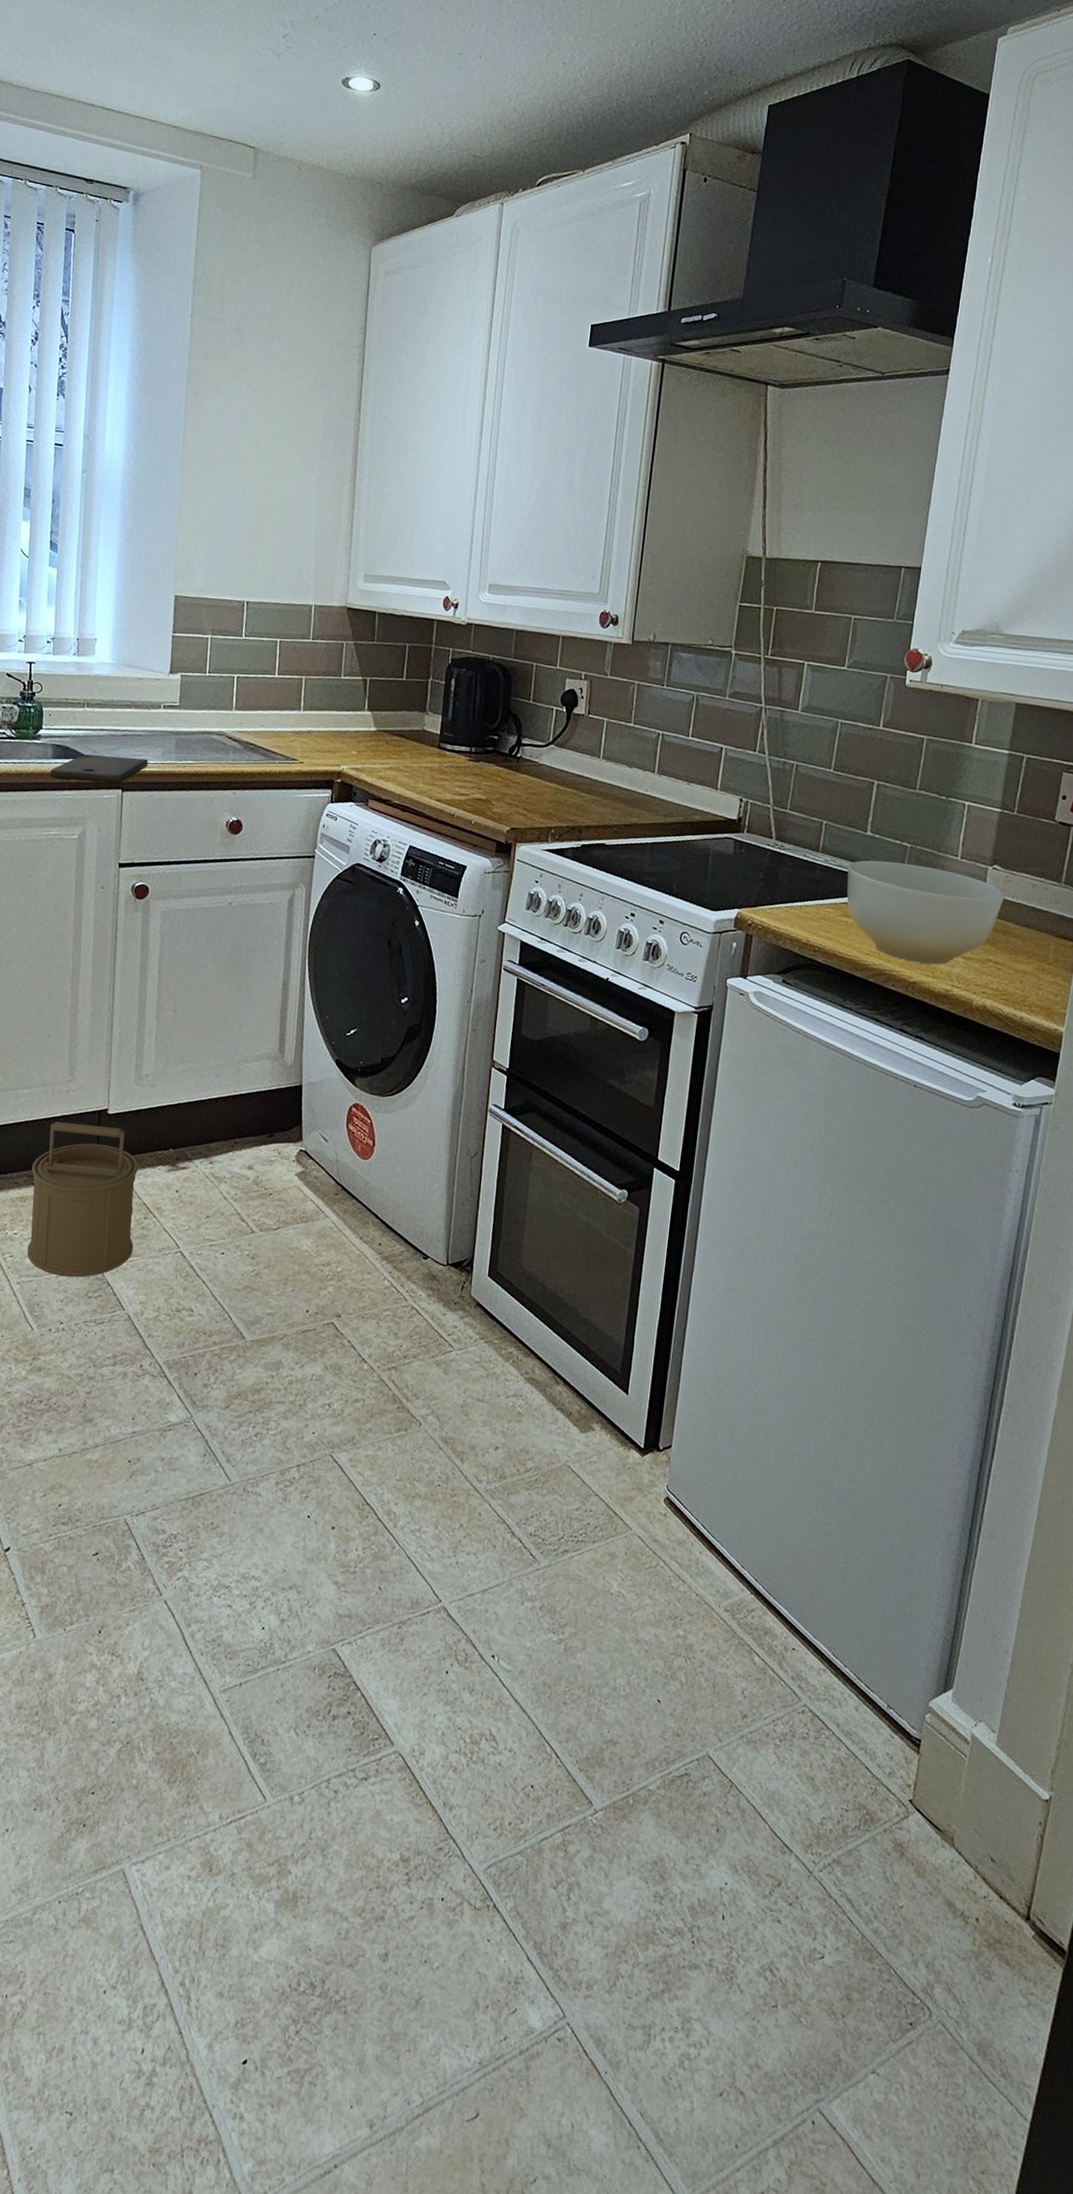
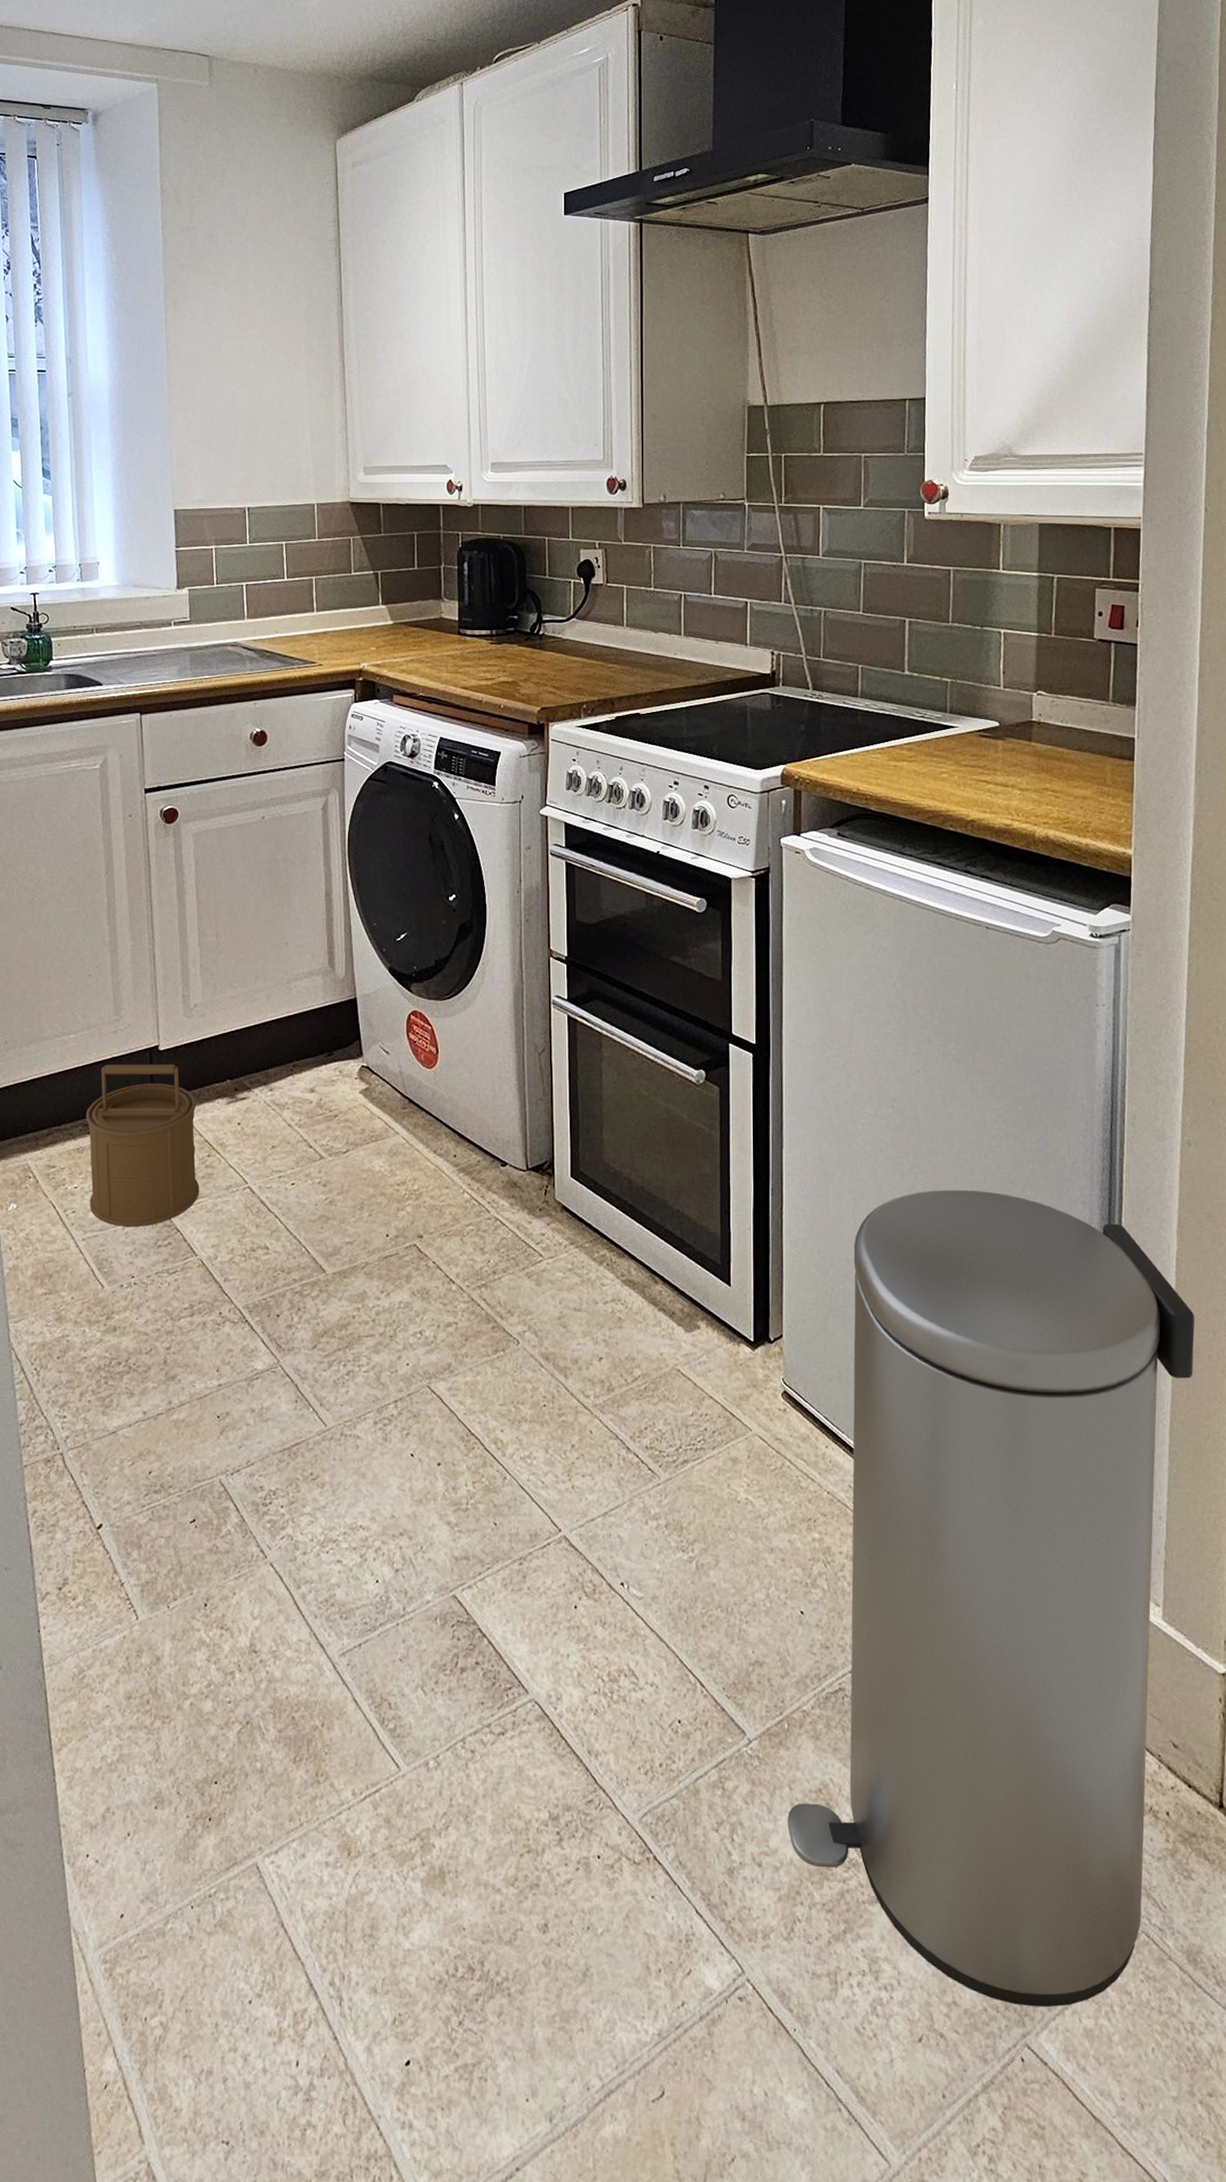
cutting board: present [50,754,148,783] -> none [65,679,164,709]
pedal bin: none [621,1326,1065,2080] -> present [787,1189,1195,2008]
bowl: present [846,860,1005,965] -> none [889,699,1053,800]

